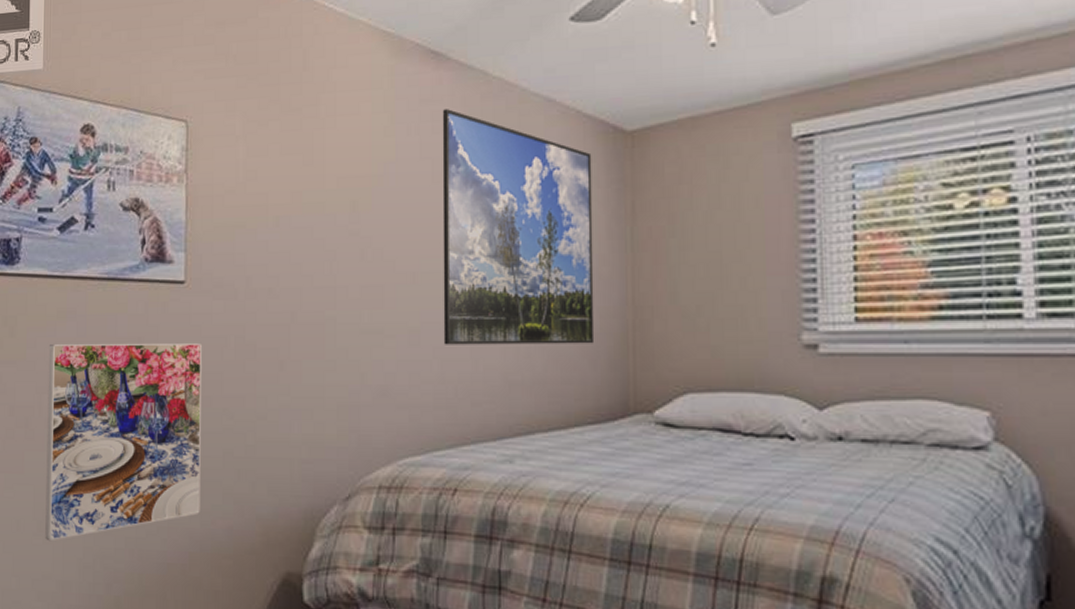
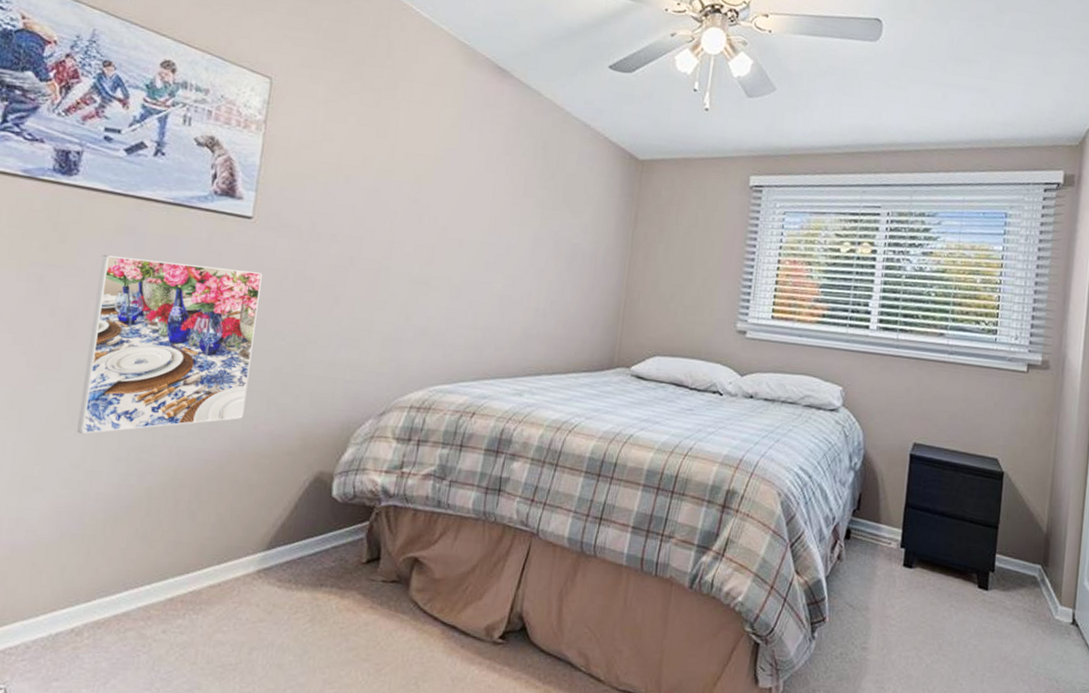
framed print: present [442,109,595,345] -> none [479,115,612,313]

